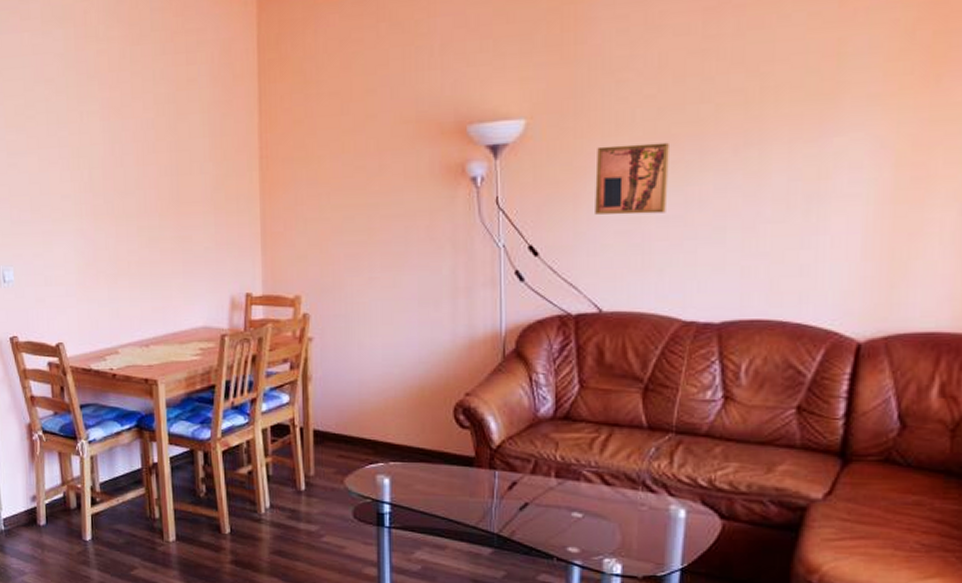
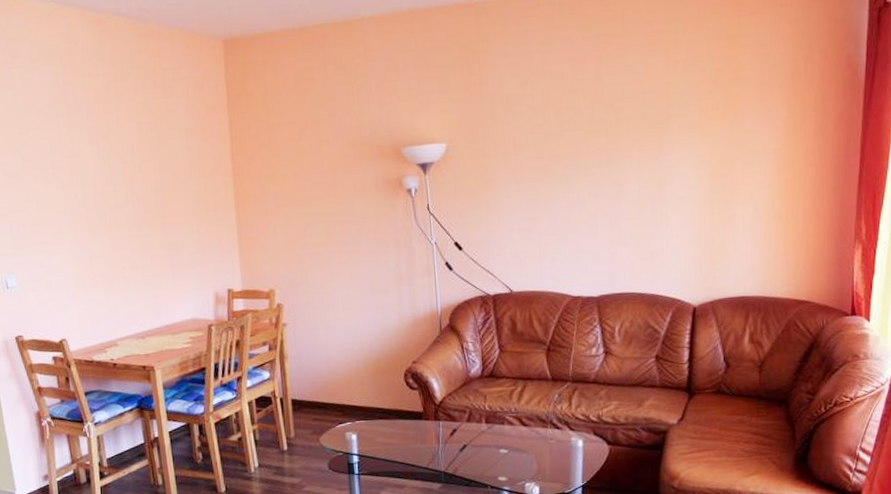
wall art: present [595,142,669,215] -> none [501,160,555,217]

